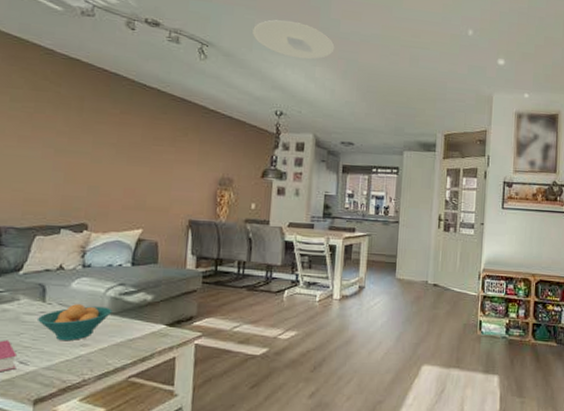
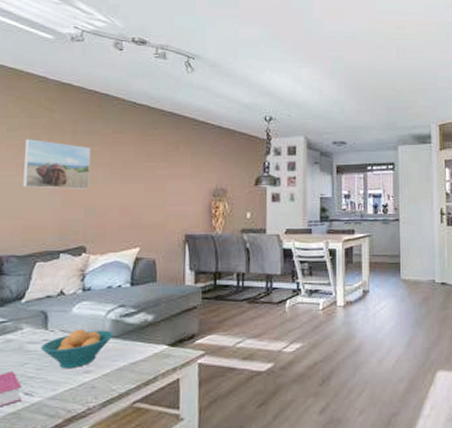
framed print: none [25,112,97,167] -> present [23,139,91,189]
ceiling light: present [252,20,335,60] -> none [237,26,320,62]

